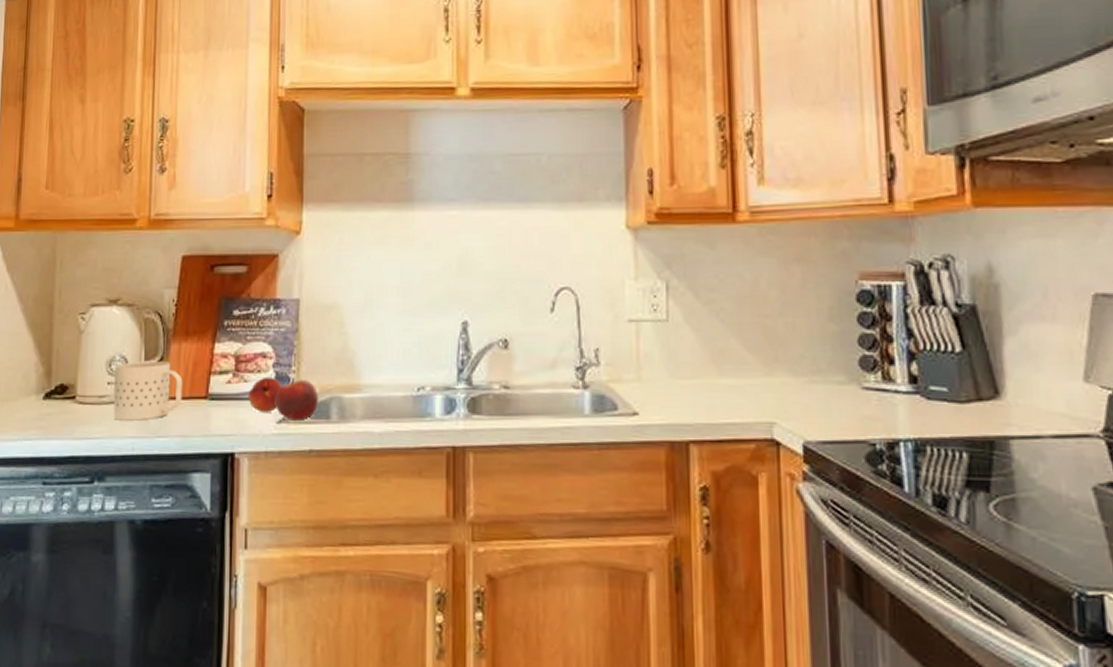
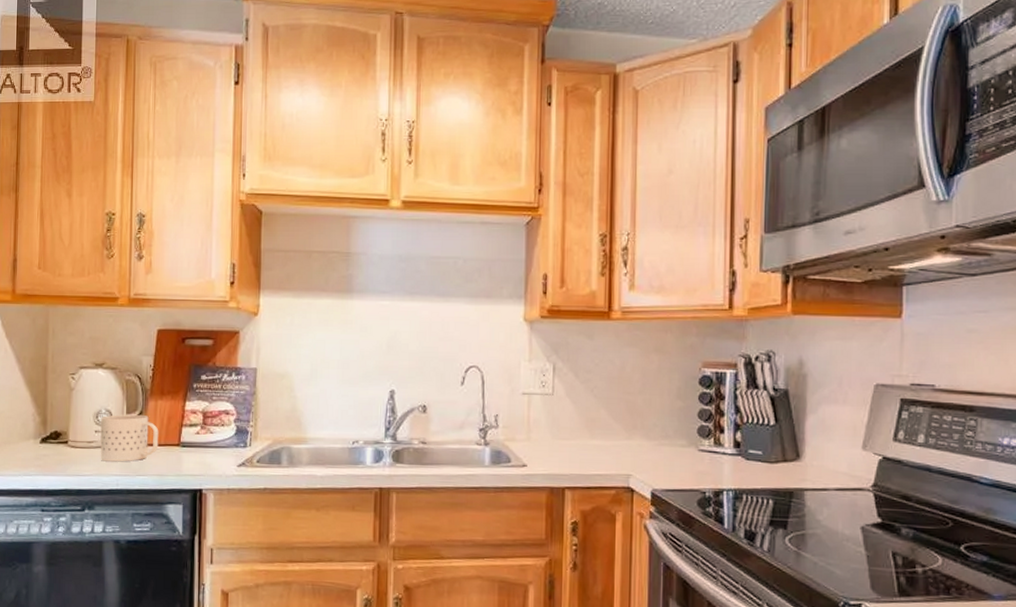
fruit: present [248,376,282,412] -> none [213,429,242,458]
fruit: present [275,380,319,421] -> none [236,433,272,465]

